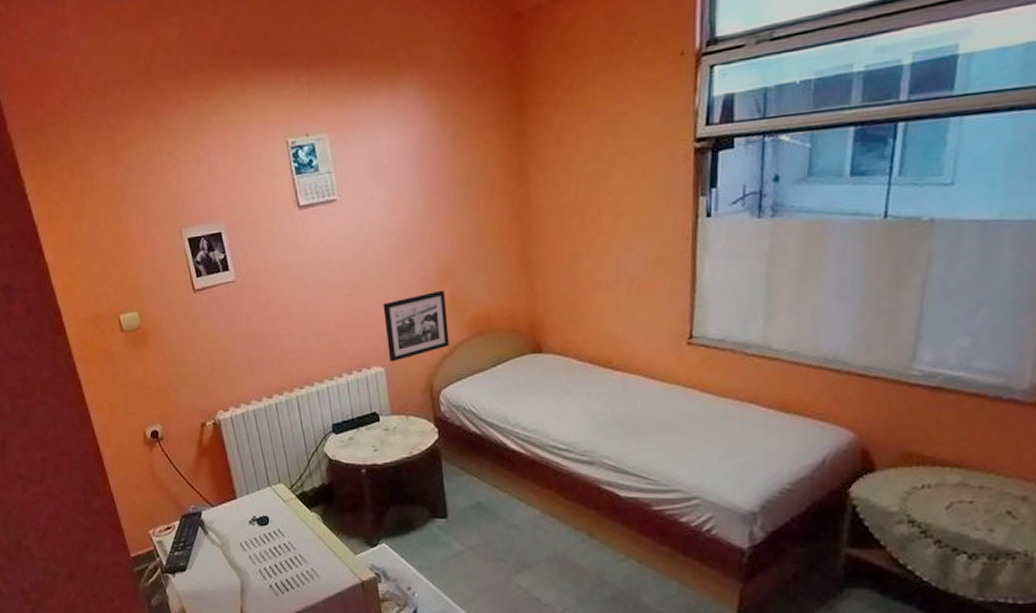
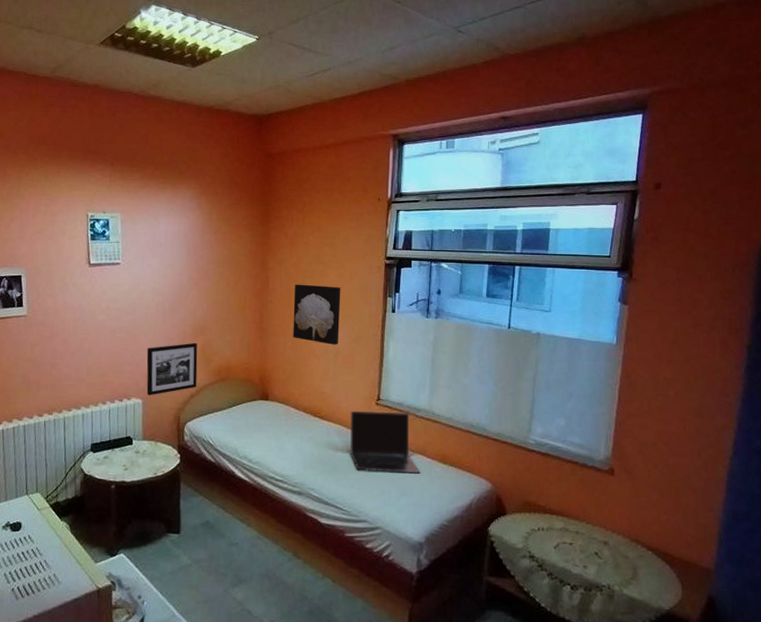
wall art: none [566,191,633,272] -> present [293,284,341,345]
laptop: none [651,351,752,431] -> present [349,410,421,474]

